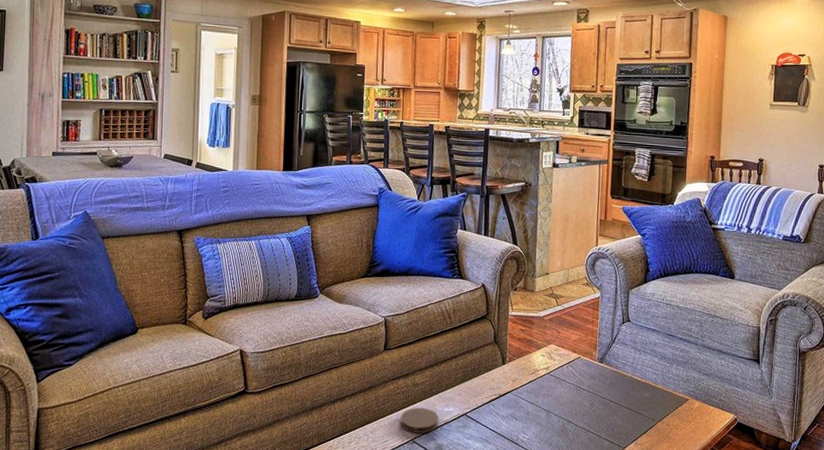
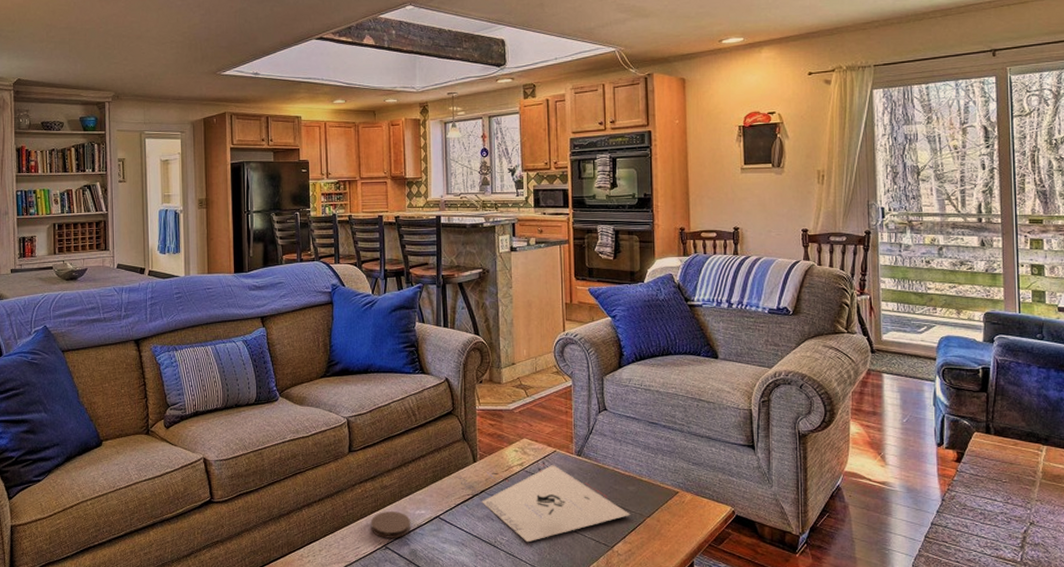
board game: none [485,366,644,441] -> present [456,461,631,543]

